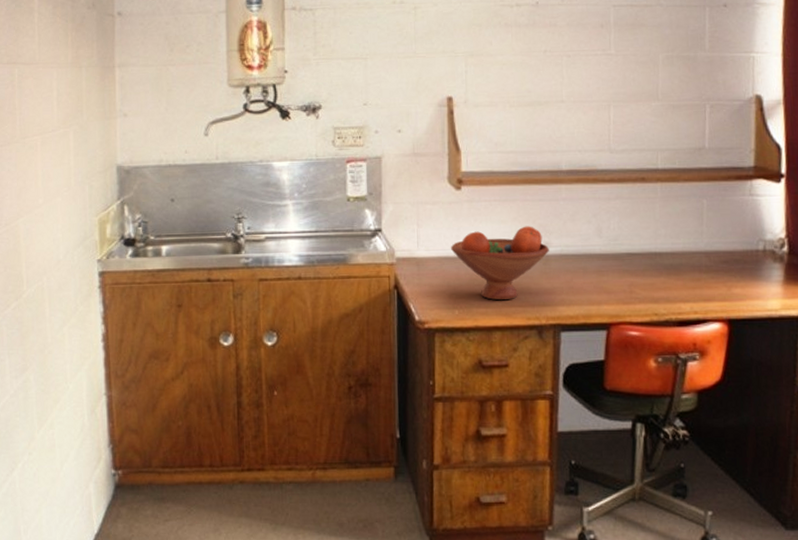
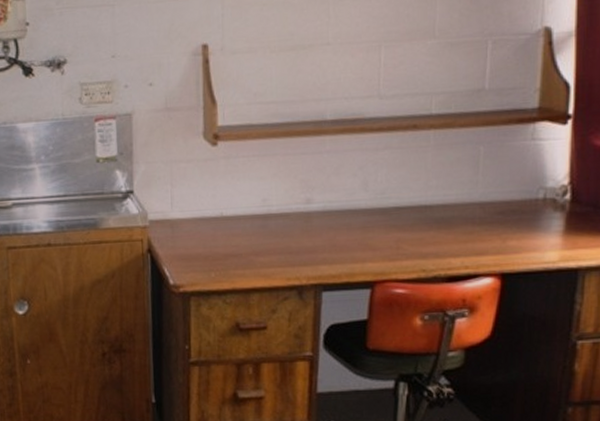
fruit bowl: present [451,226,549,301] -> none [207,181,311,261]

